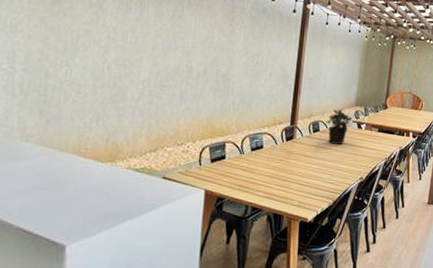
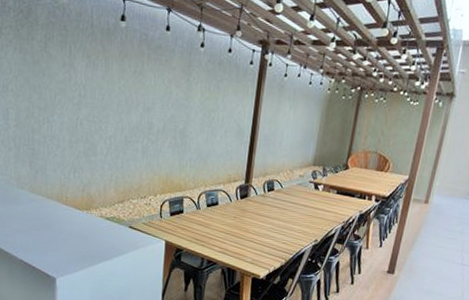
potted plant: present [327,108,353,145] -> none [282,167,310,205]

